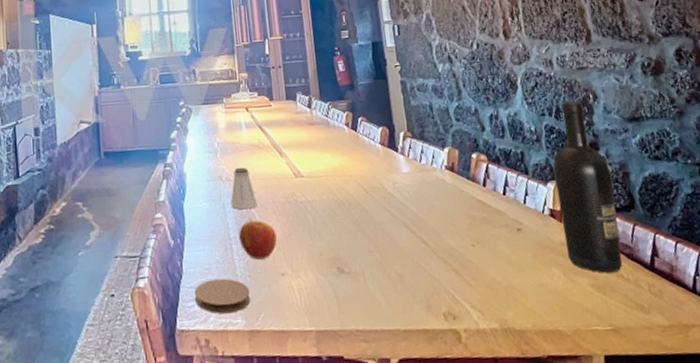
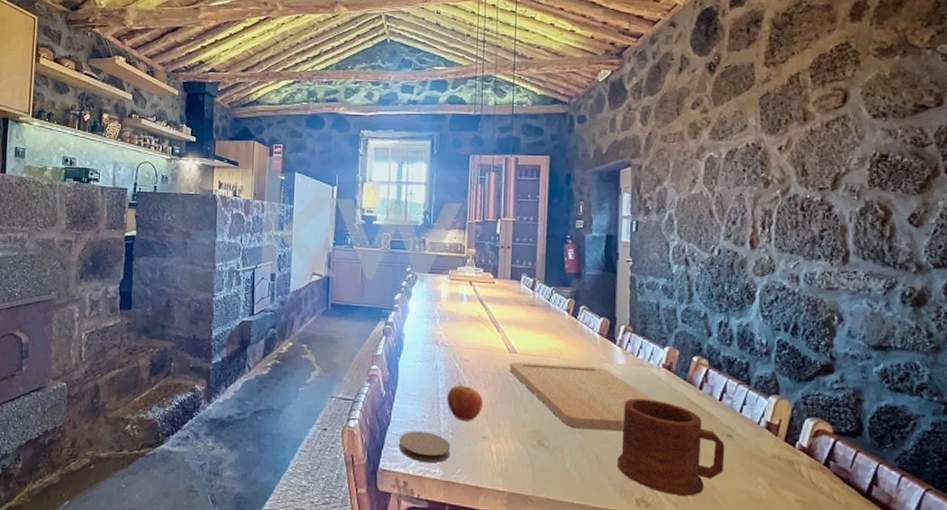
saltshaker: present [230,167,258,210] -> none [443,335,469,375]
cutting board: none [298,178,445,247] -> present [510,362,655,431]
mug: none [415,204,520,302] -> present [616,398,725,496]
wine bottle: present [552,101,623,273] -> none [777,319,843,493]

